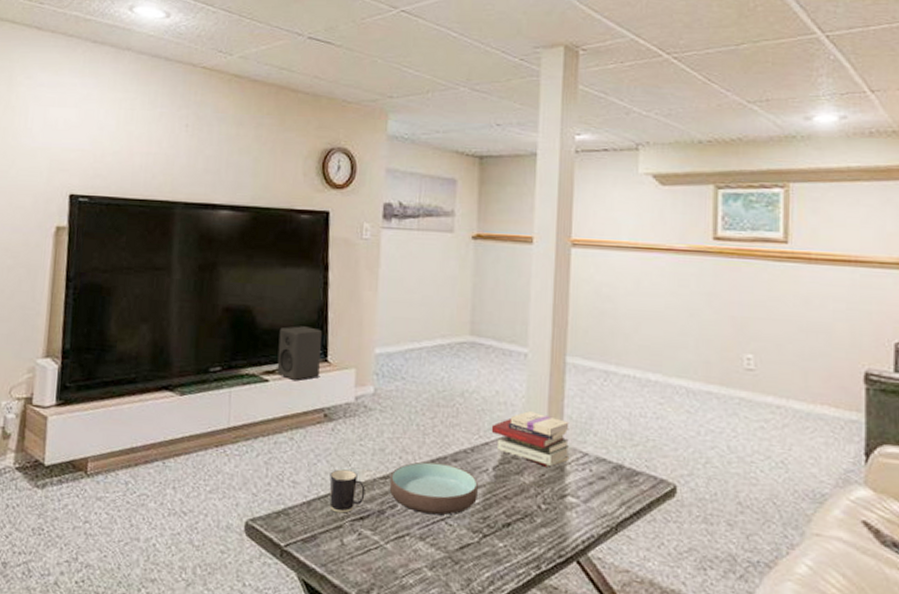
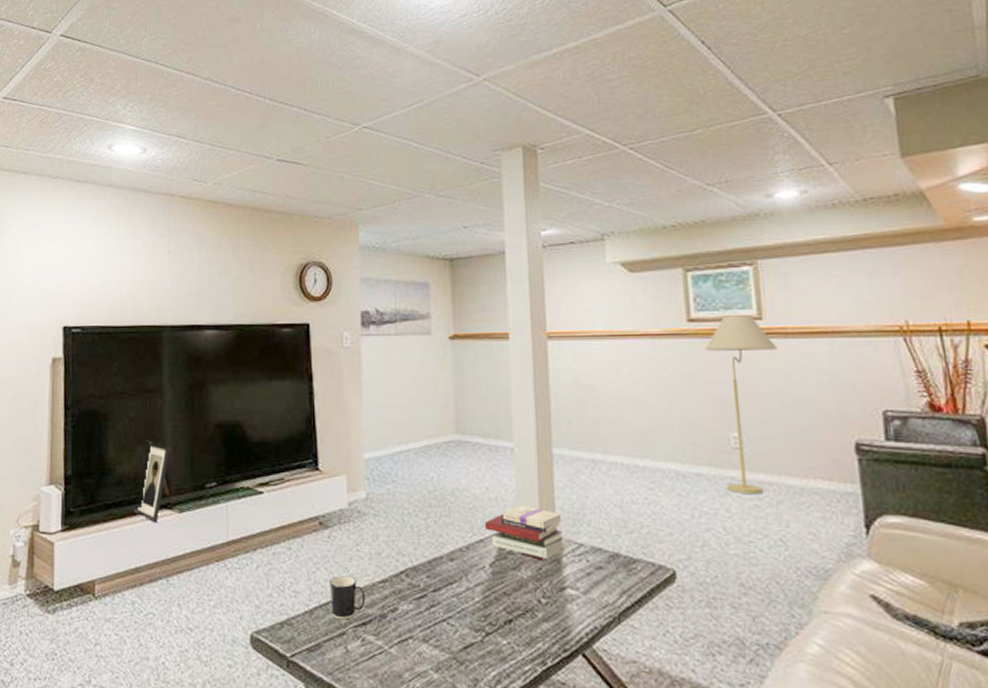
picture frame: none [133,321,176,403] -> present [134,442,171,522]
speaker: present [276,326,322,381] -> none [270,437,311,491]
bowl: present [389,461,478,515] -> none [388,563,477,615]
floor lamp: none [727,237,800,417] -> present [704,315,778,495]

